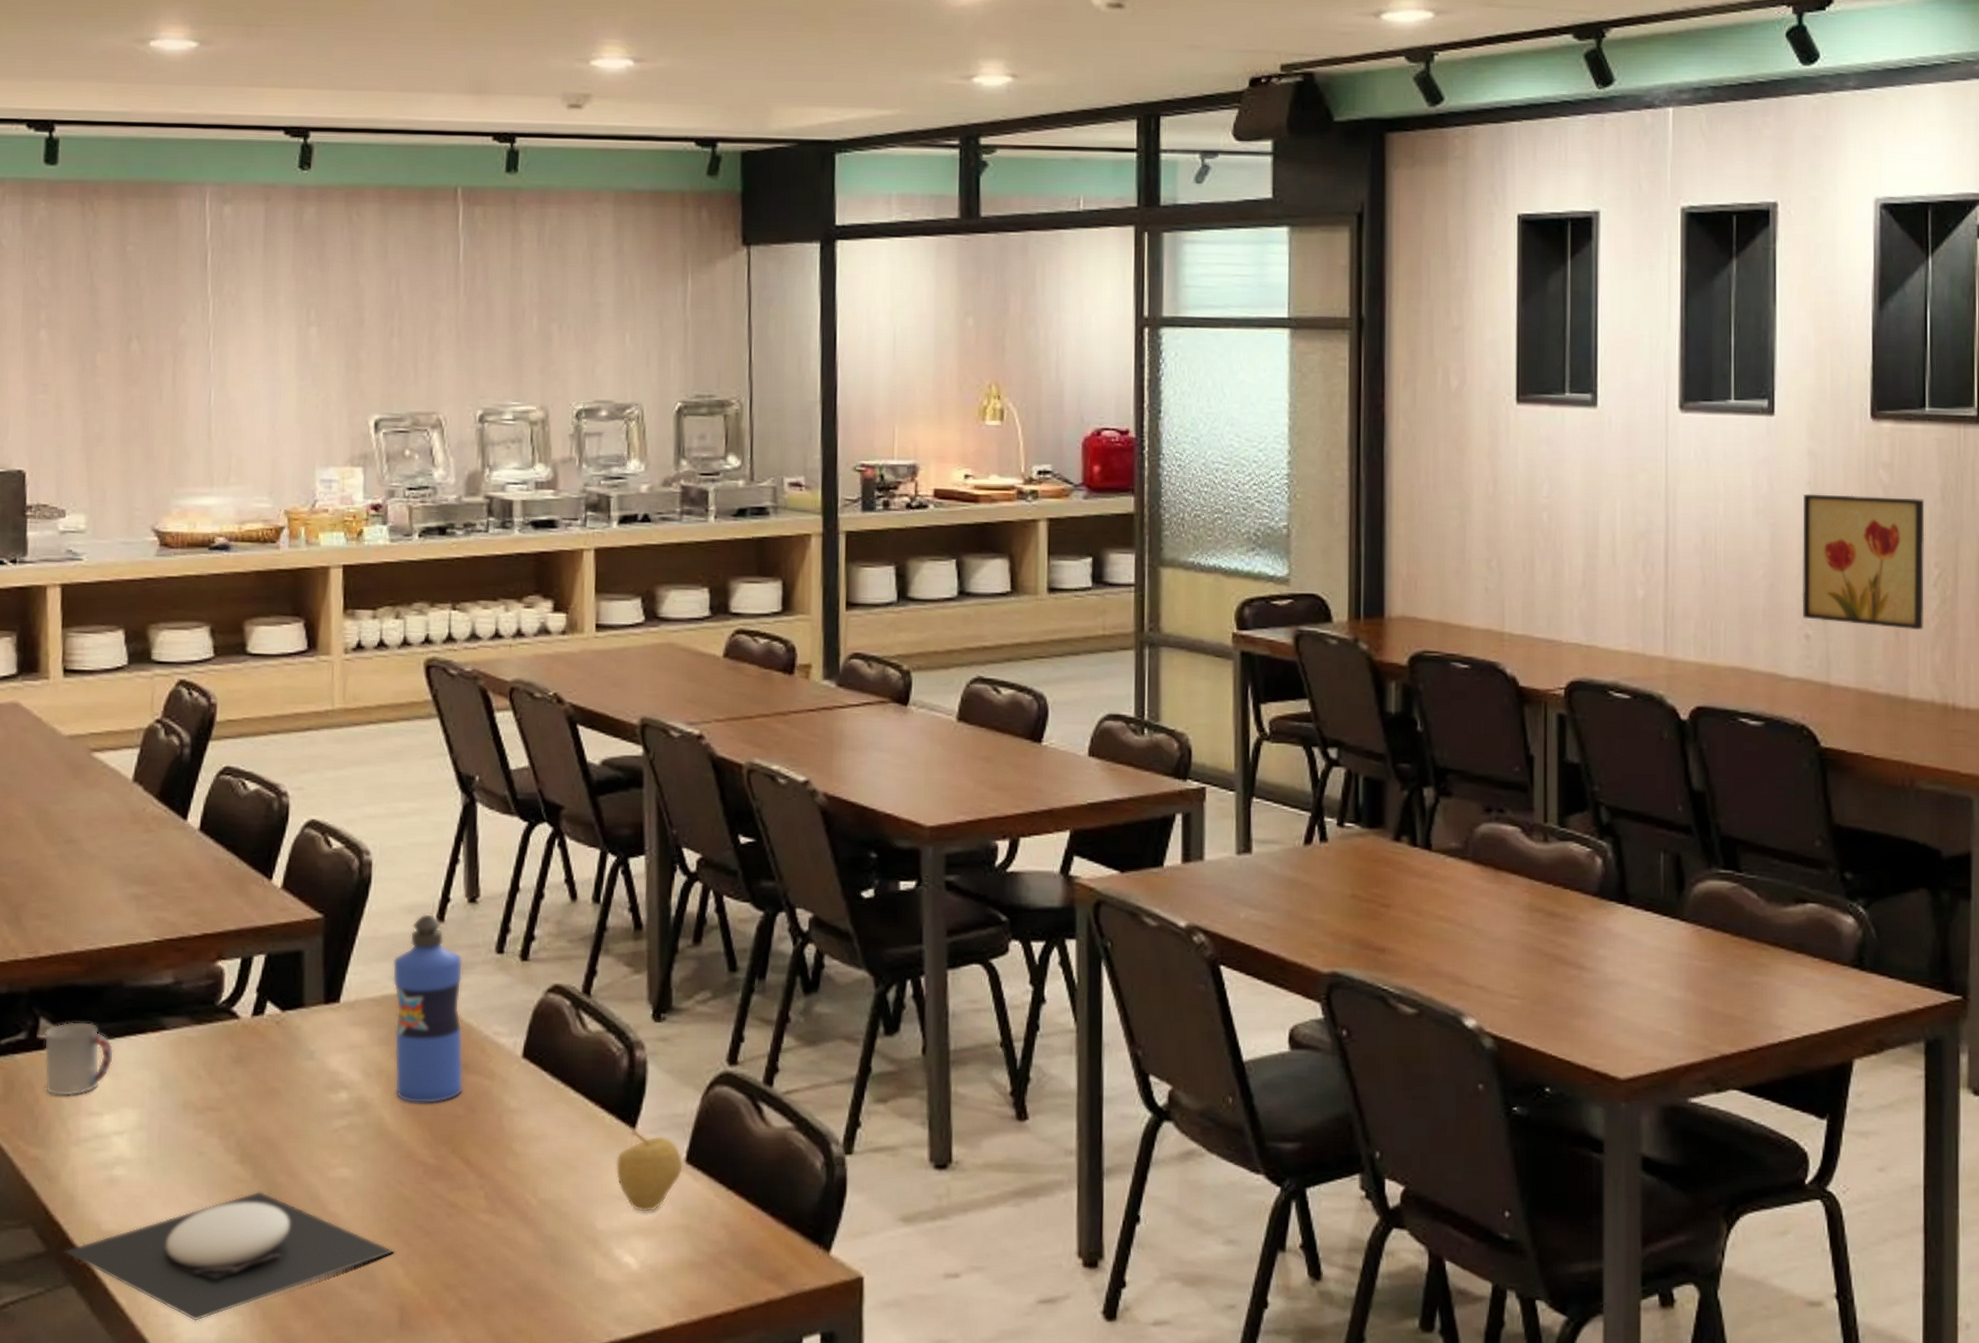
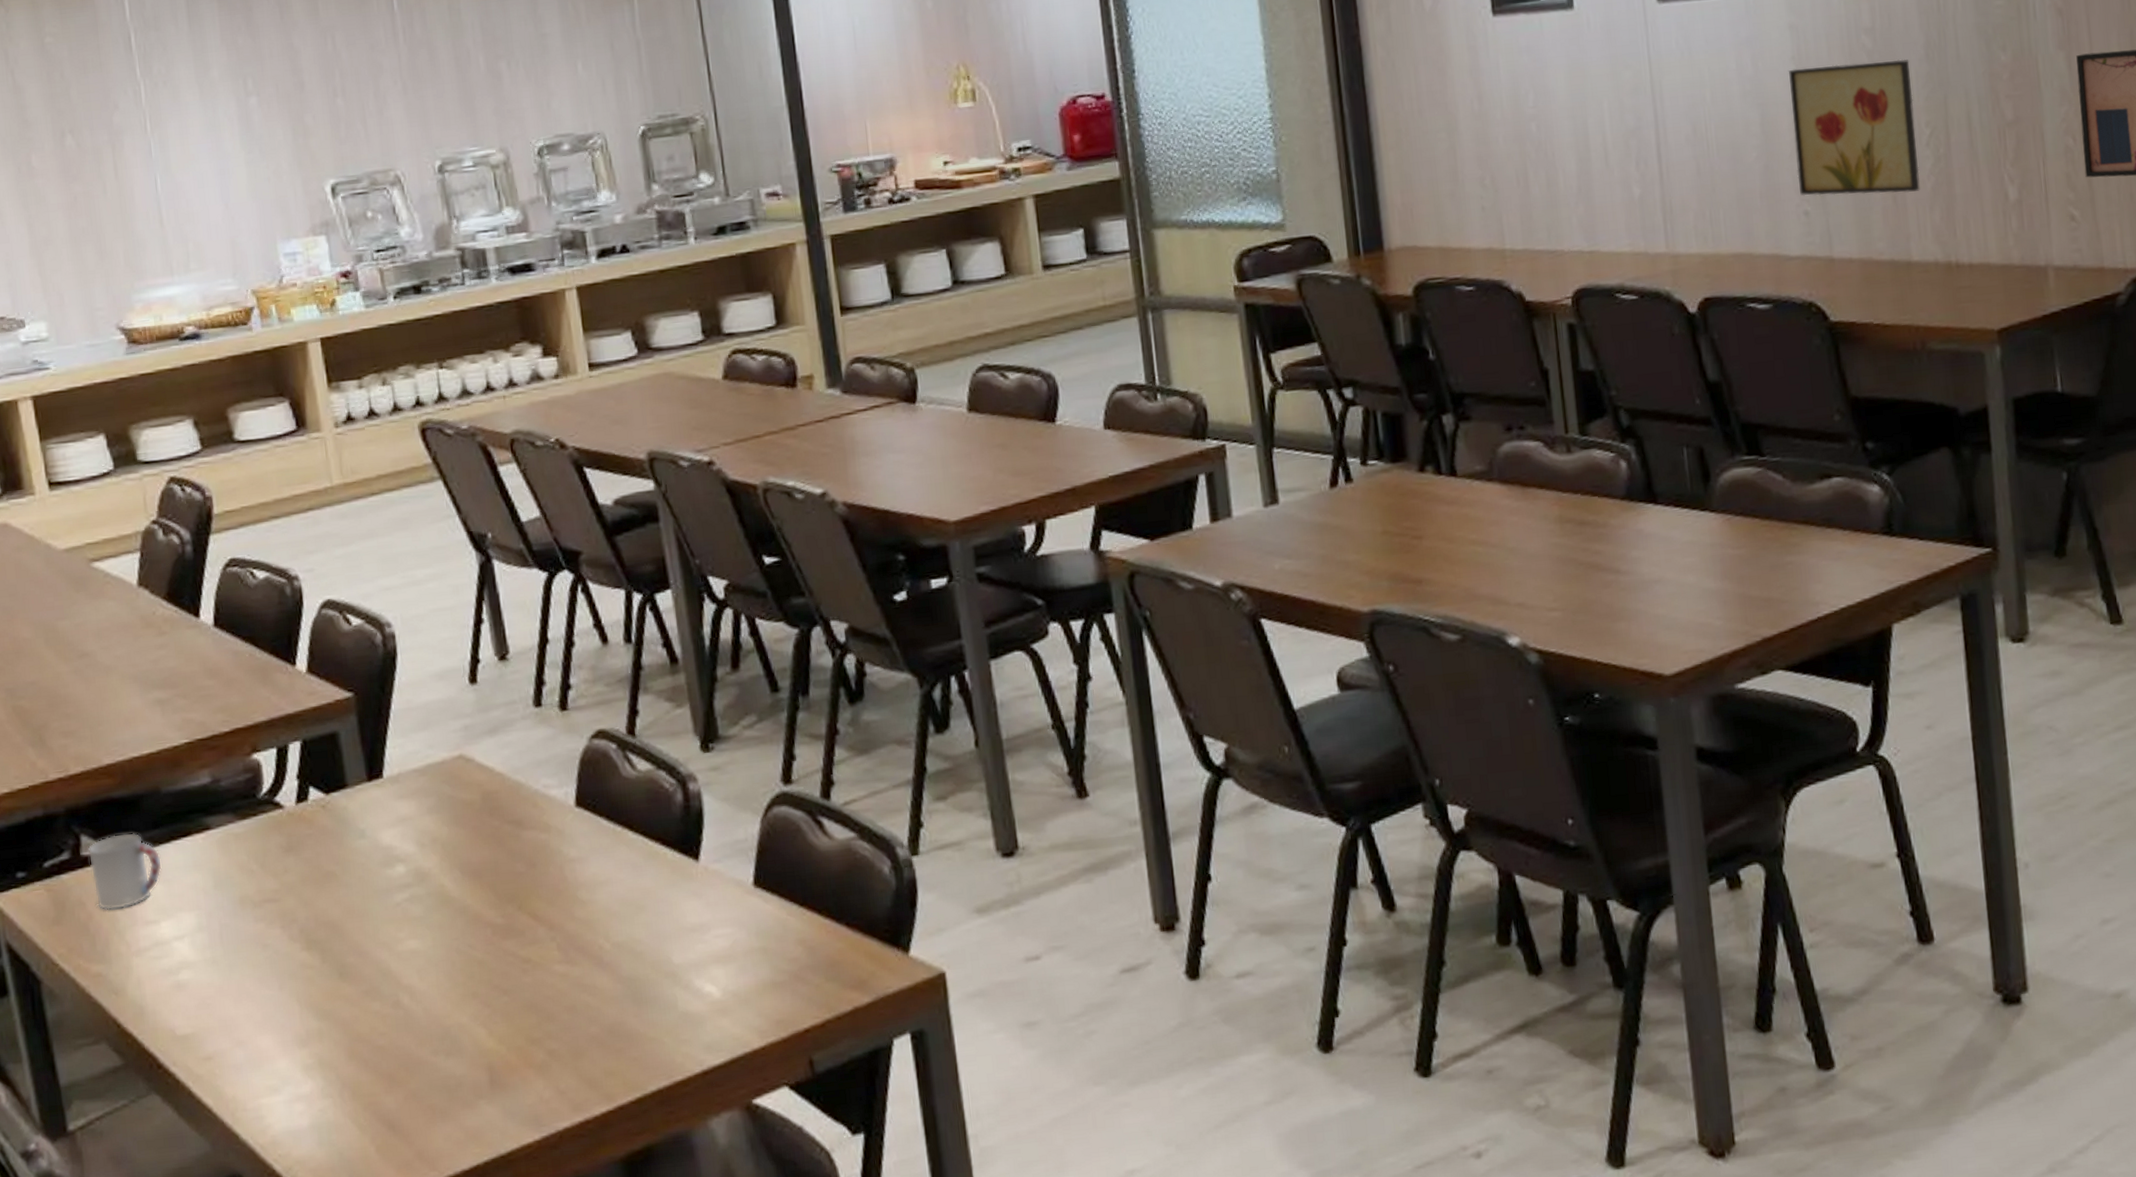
plate: present [64,1190,395,1322] -> none [142,974,475,1111]
water bottle: present [392,914,464,1104] -> none [430,677,521,867]
fruit: present [615,1129,684,1212] -> none [684,860,753,941]

